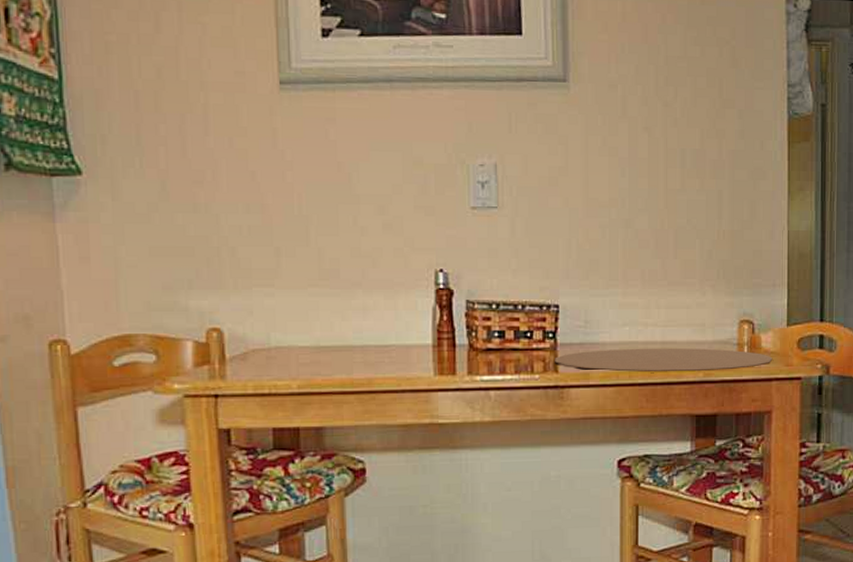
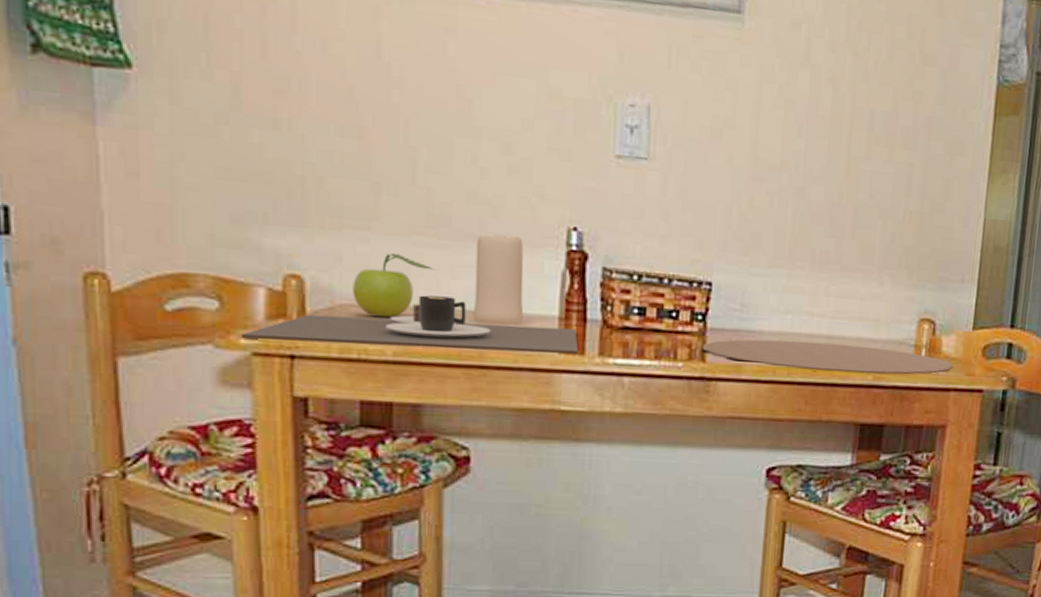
place setting: none [174,336,451,384] -> present [241,295,579,355]
fruit: none [262,303,329,357] -> present [352,252,436,318]
candle: none [361,280,403,355] -> present [472,234,524,325]

